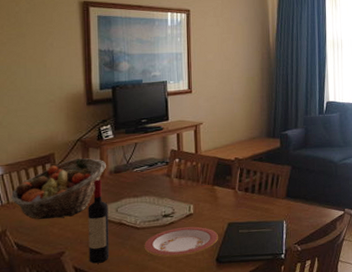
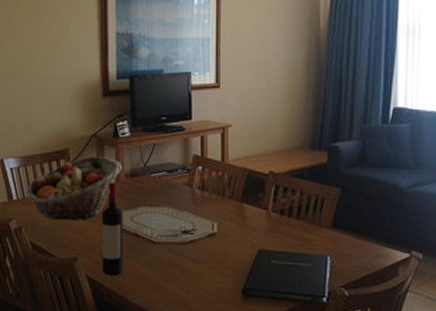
plate: present [144,226,218,257] -> none [160,248,245,282]

